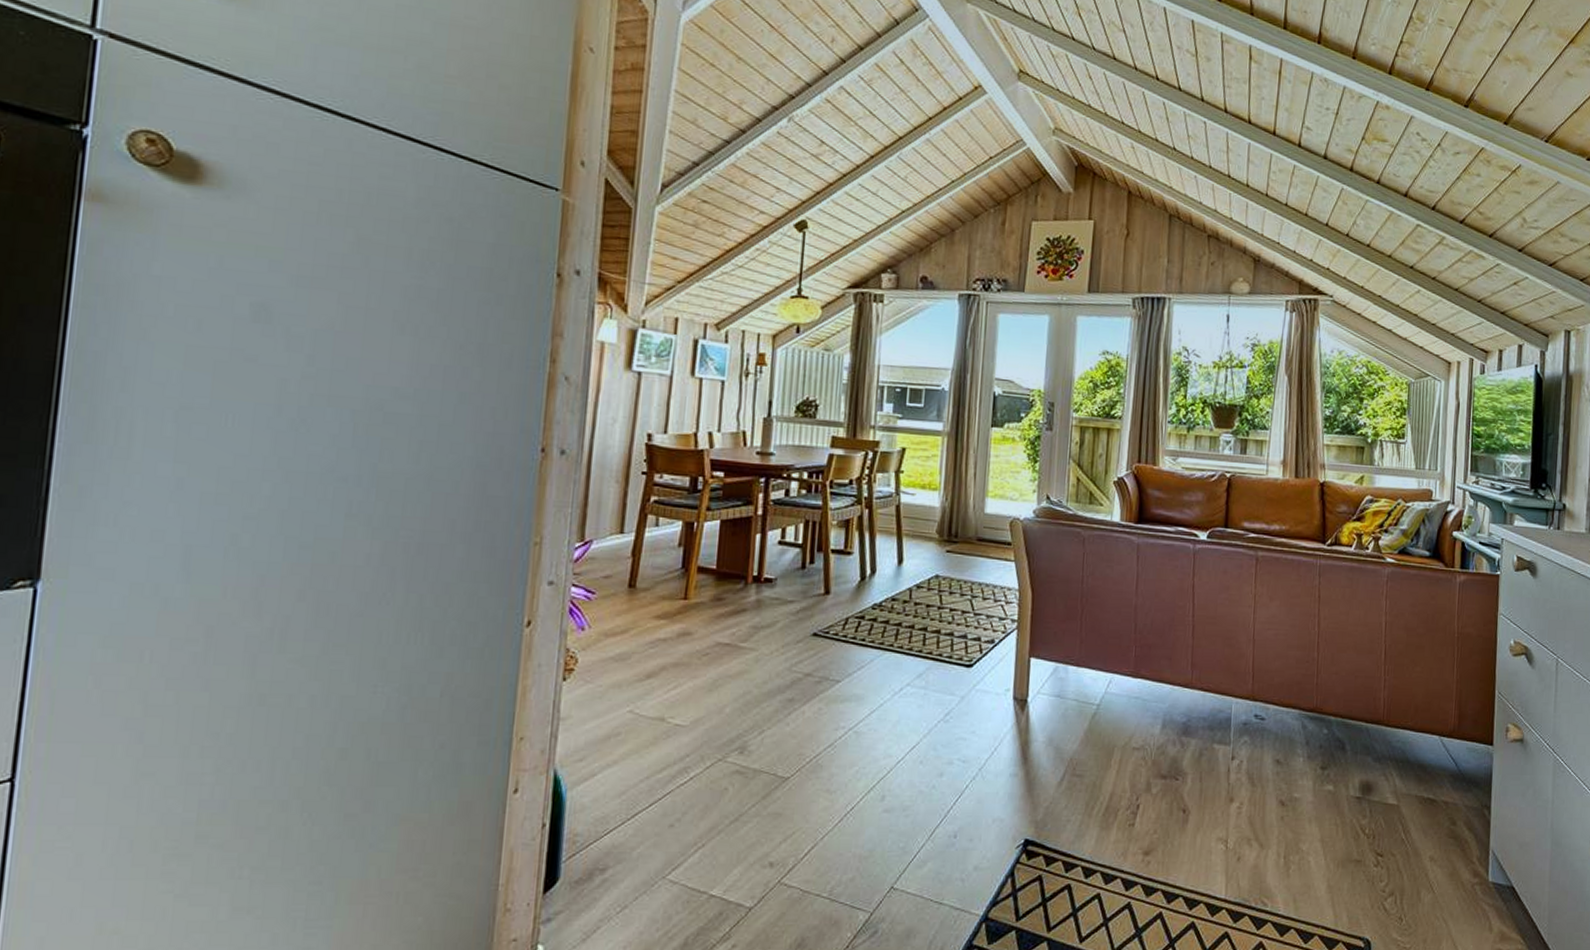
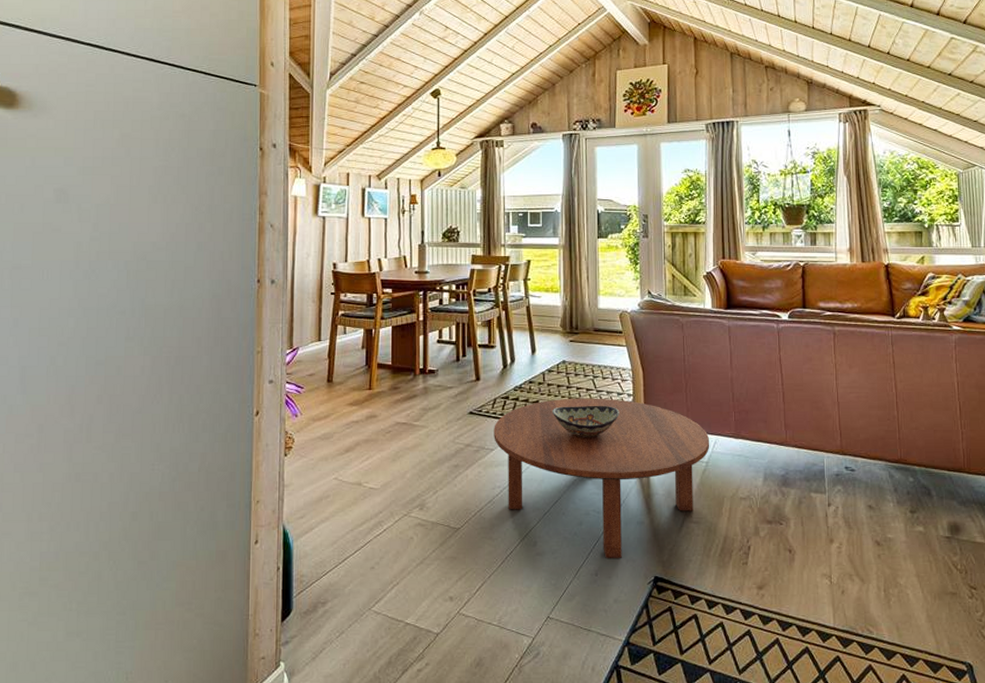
coffee table: none [841,621,1104,817] -> present [494,398,710,558]
decorative bowl: none [916,631,1000,670] -> present [552,405,620,437]

